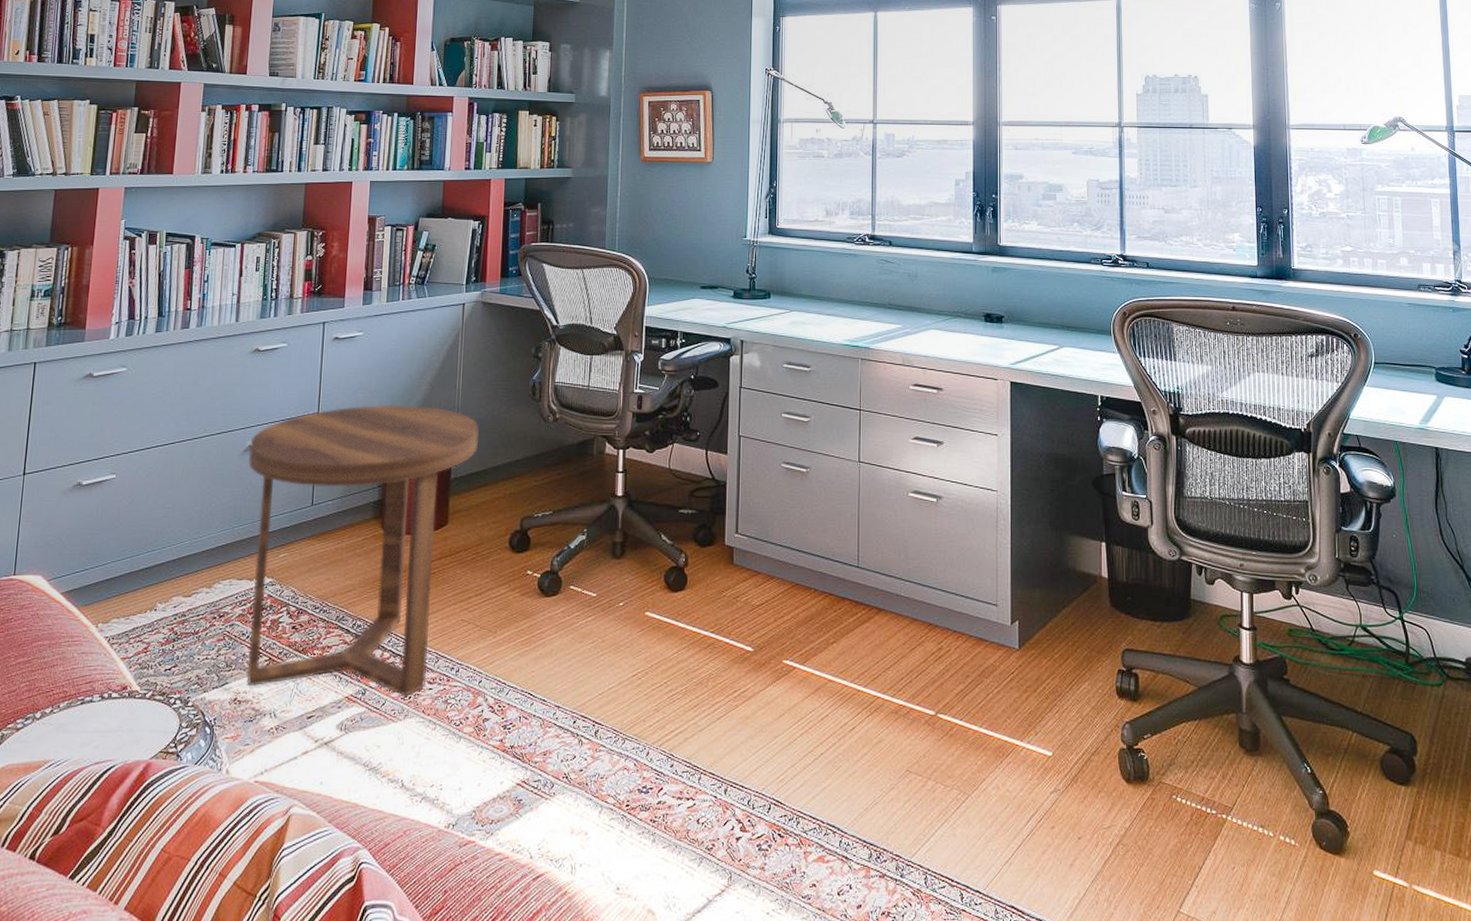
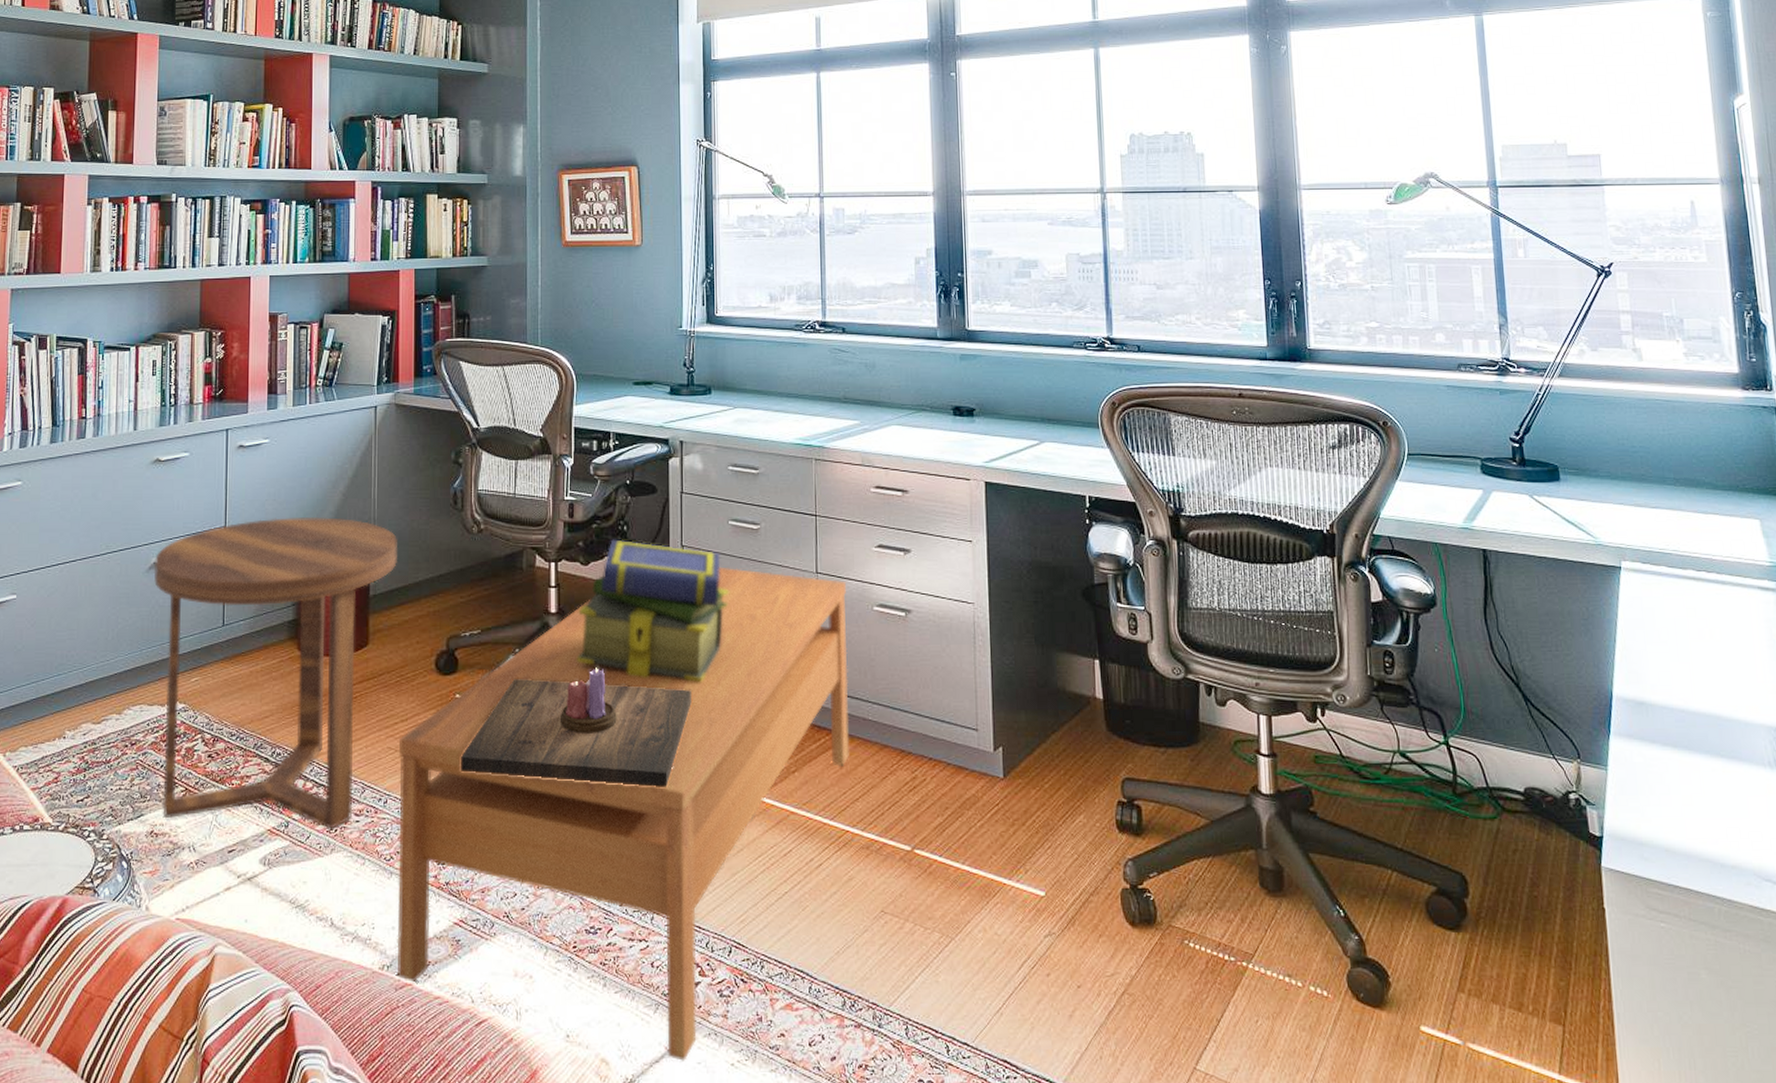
coffee table: none [462,455,886,911] -> present [397,566,849,1061]
candle: none [528,547,744,657] -> present [460,668,693,787]
stack of books: none [639,429,780,562] -> present [576,539,729,683]

